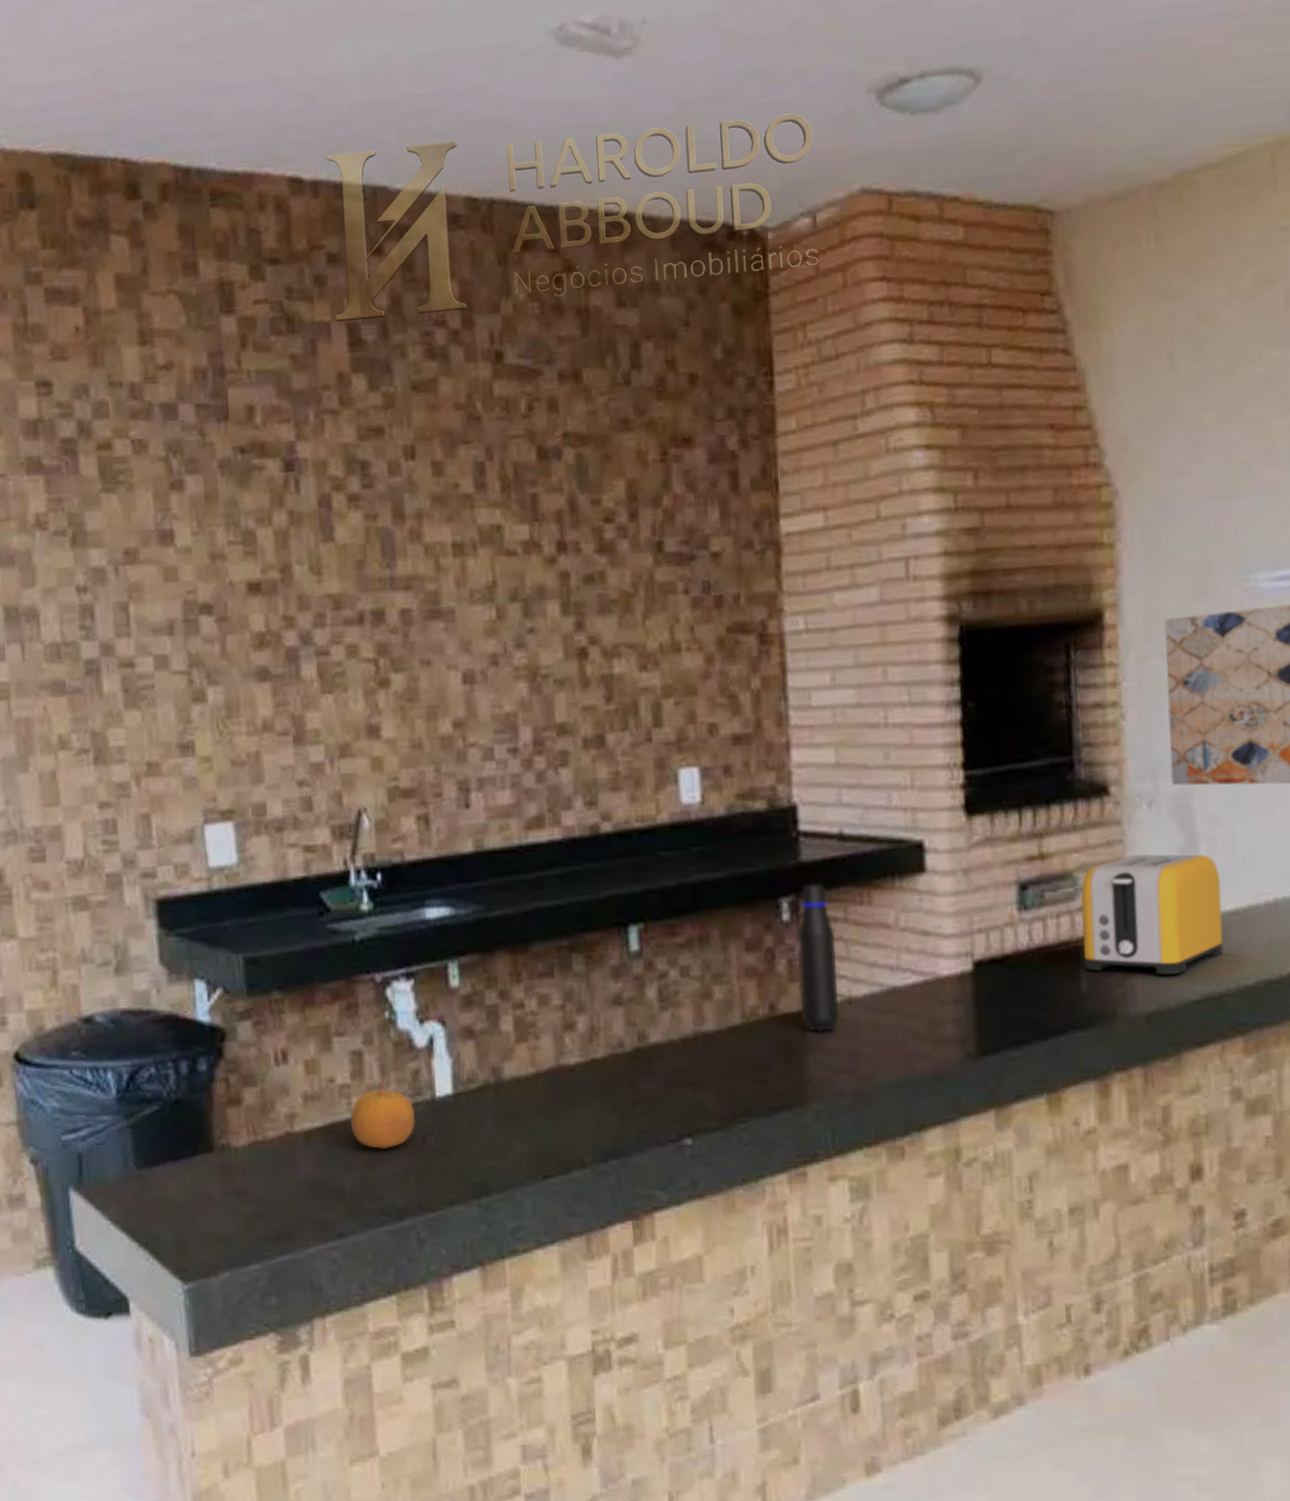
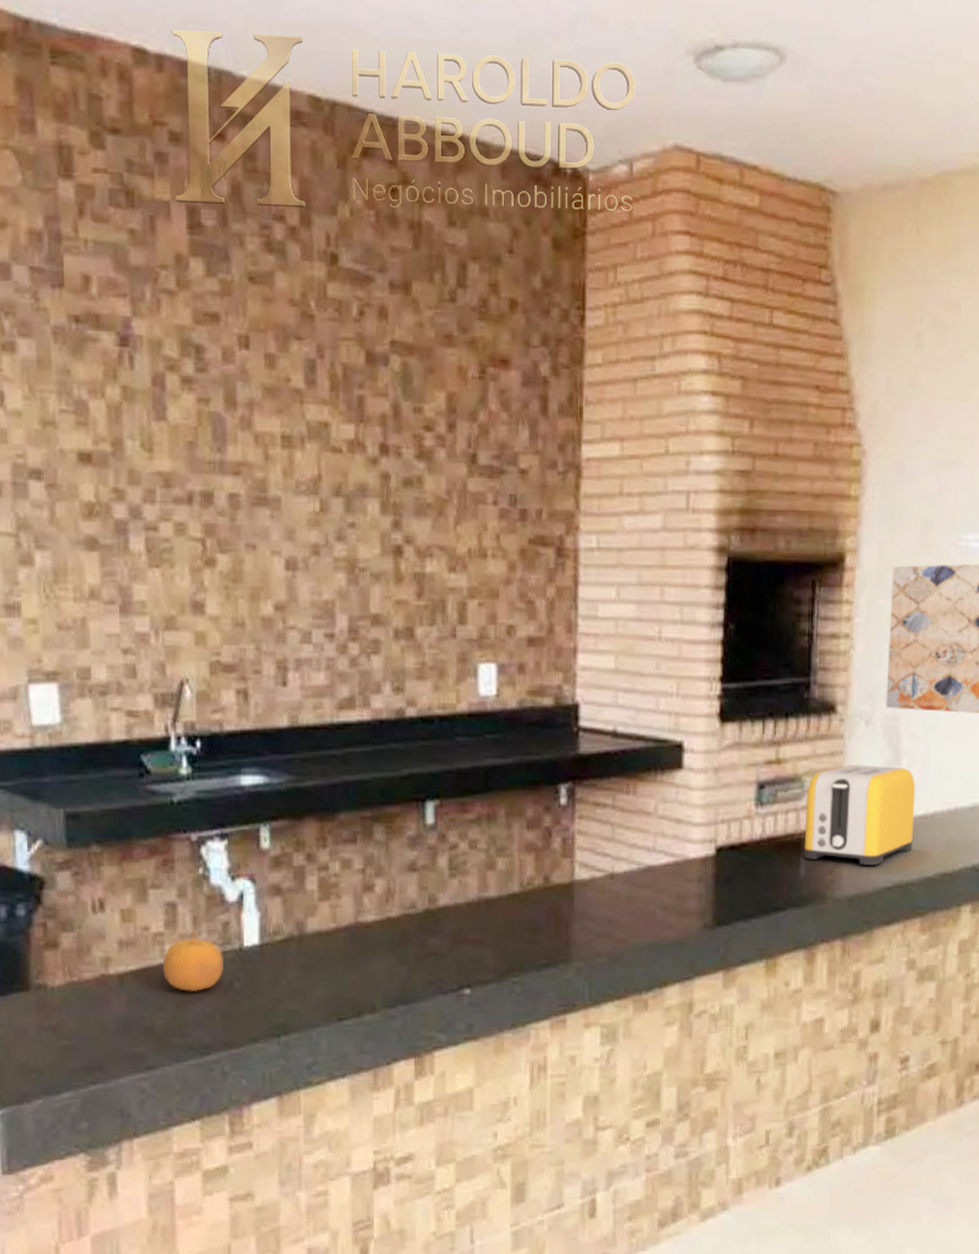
water bottle: present [797,884,840,1033] -> none [570,774,604,902]

